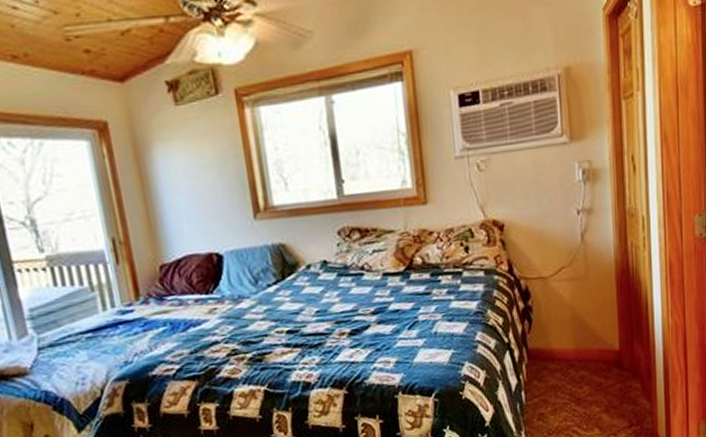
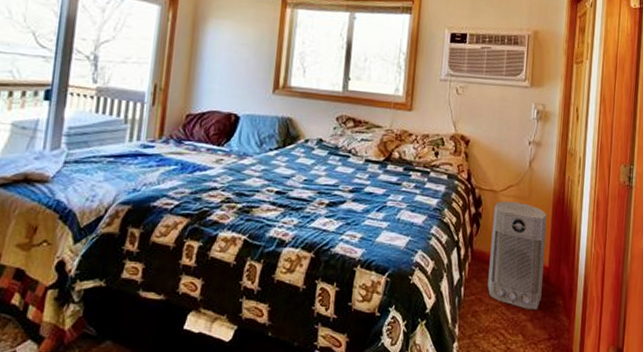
air purifier: none [545,284,615,401] -> present [487,201,547,310]

